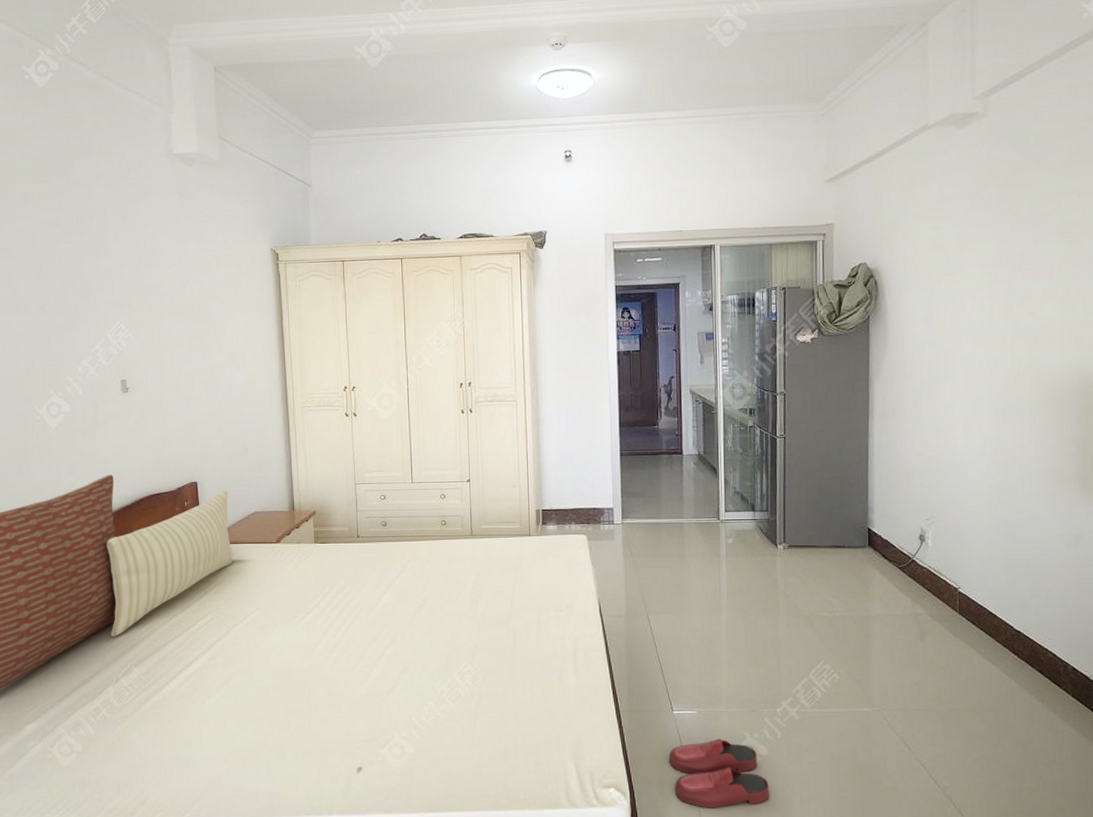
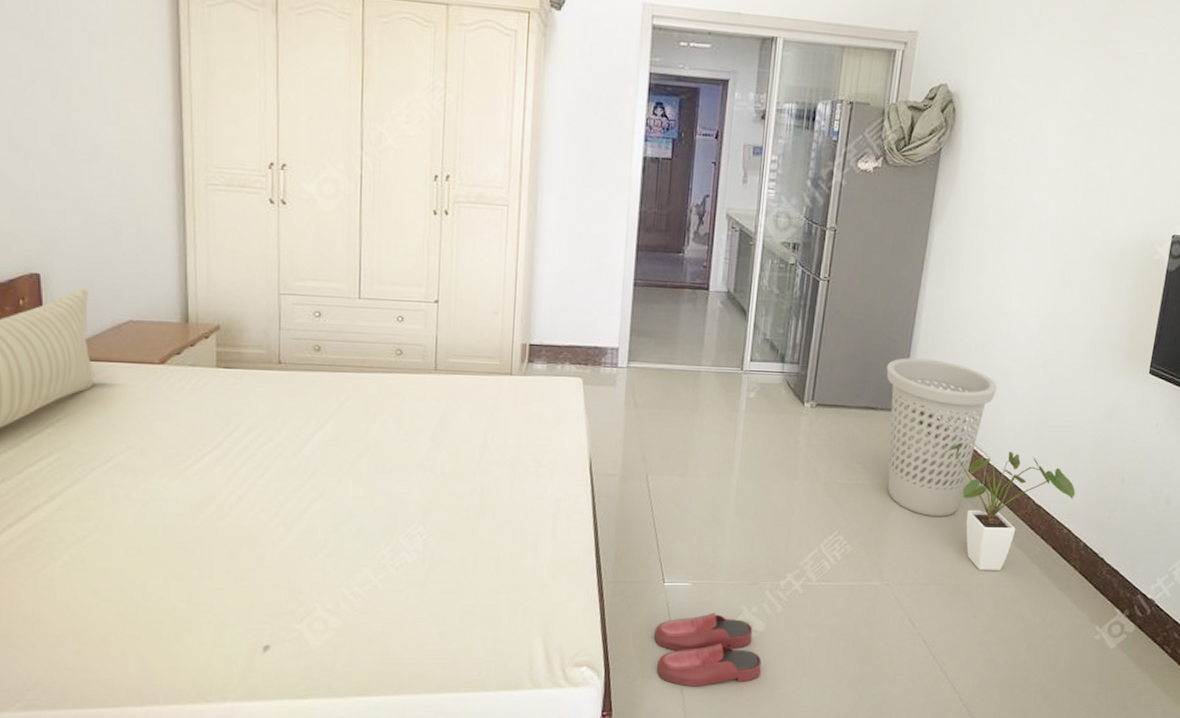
laundry basket: none [848,499,957,645] -> present [886,358,998,517]
house plant: none [911,574,1054,695] -> present [940,442,1076,570]

